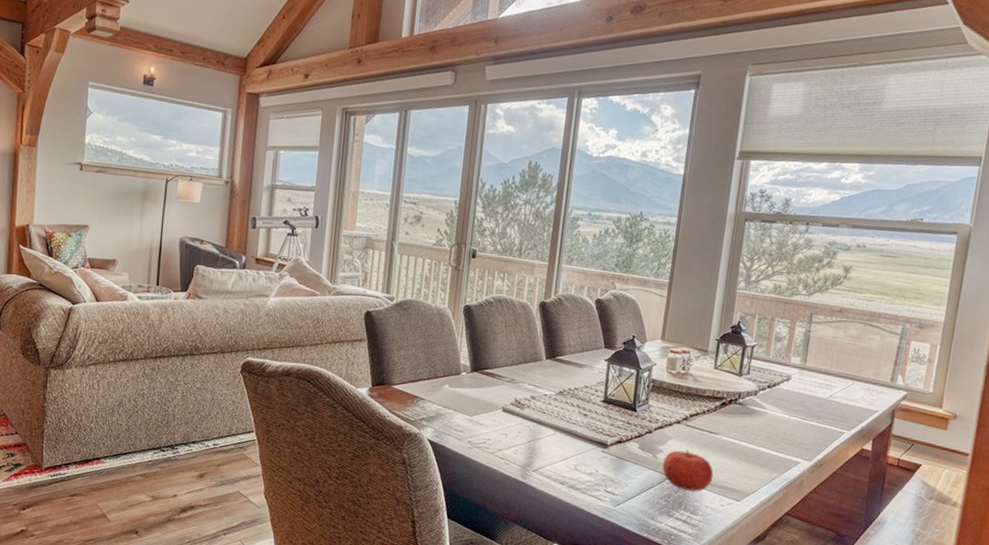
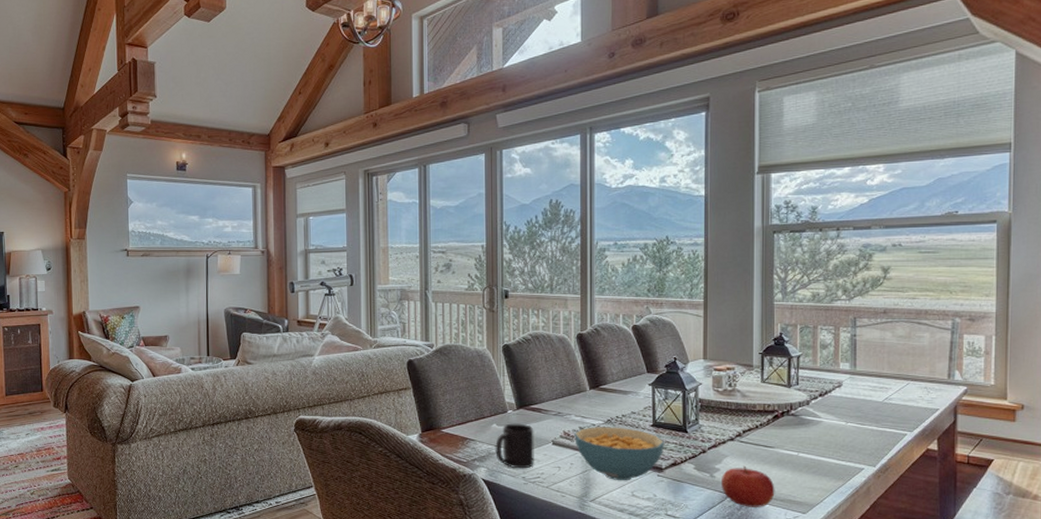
mug: none [444,385,486,433] -> present [495,423,534,469]
cereal bowl: none [524,397,614,454] -> present [574,427,665,481]

